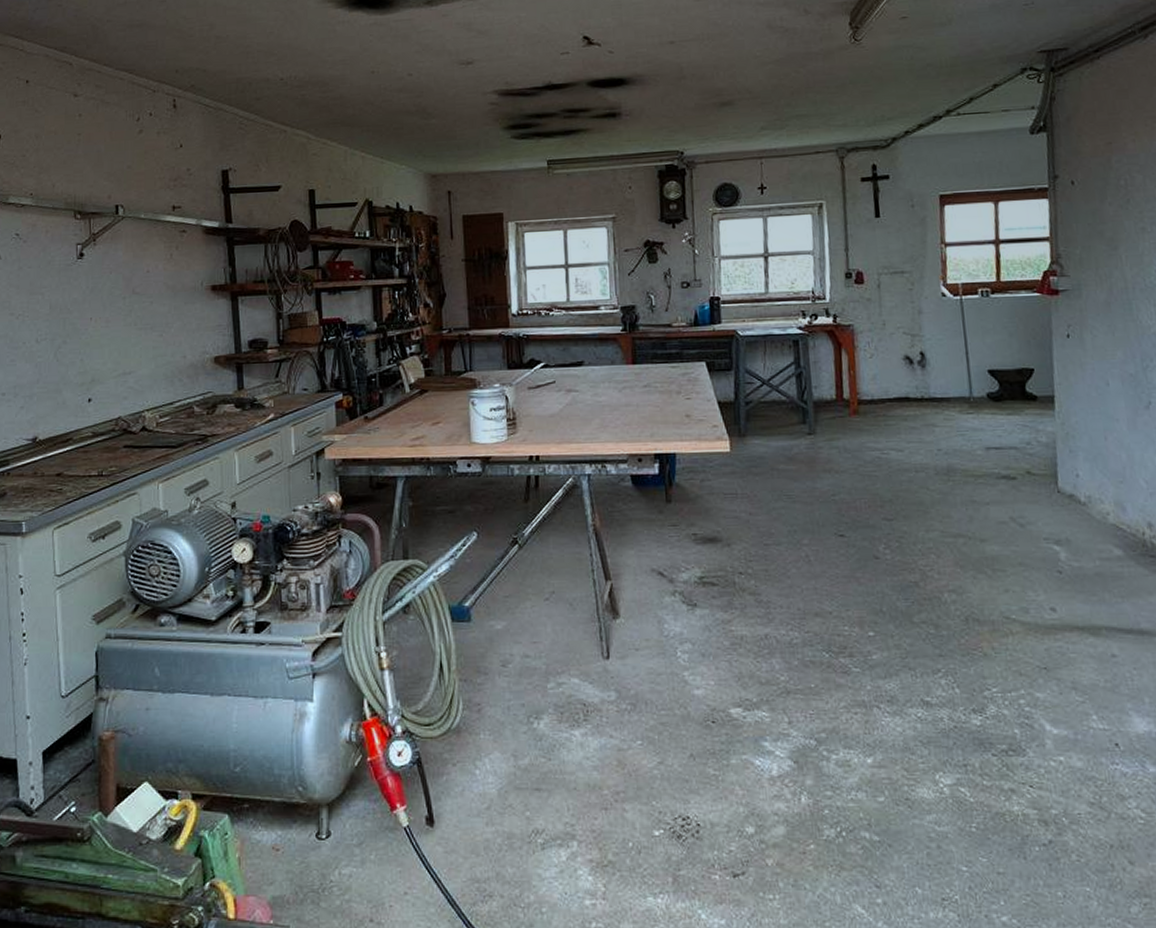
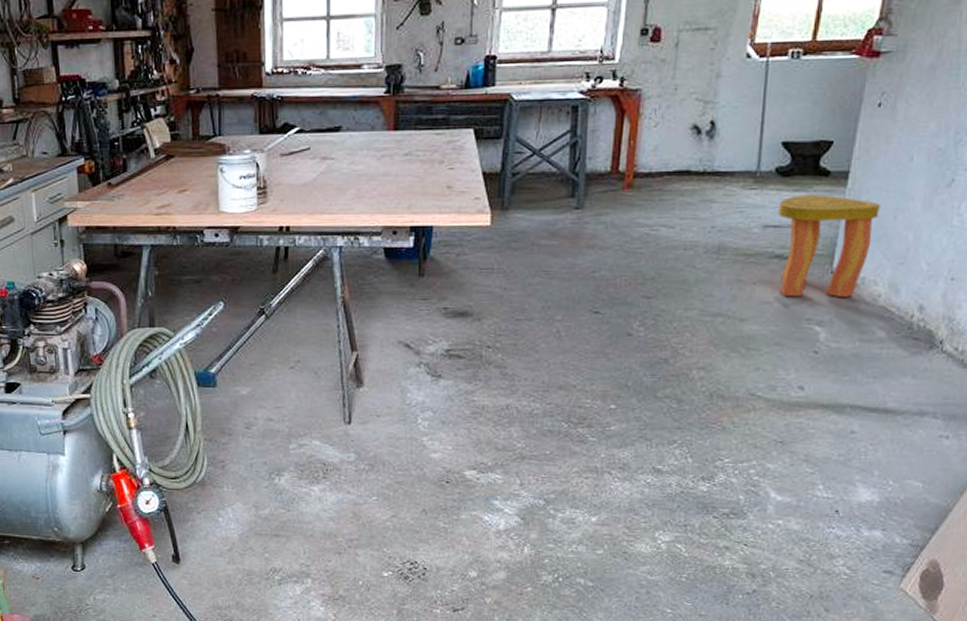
stool: none [996,417,1091,517] -> present [778,194,882,298]

